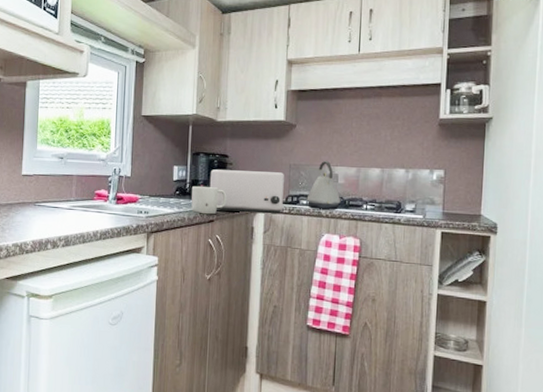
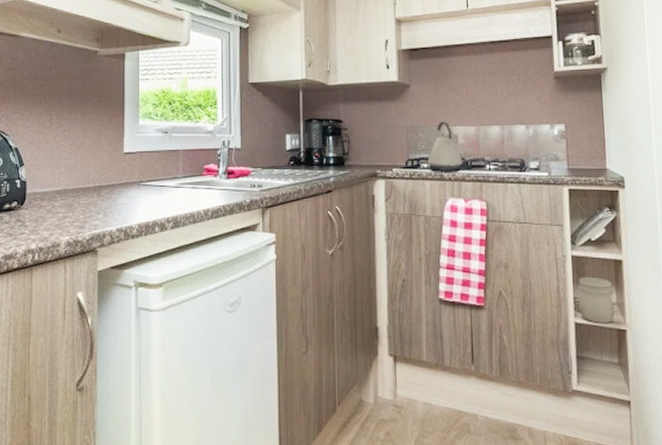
mug: present [191,186,227,215] -> none [306,155,344,185]
toaster: present [209,169,285,214] -> none [324,135,403,181]
jar: none [438,314,475,358] -> present [578,276,615,323]

